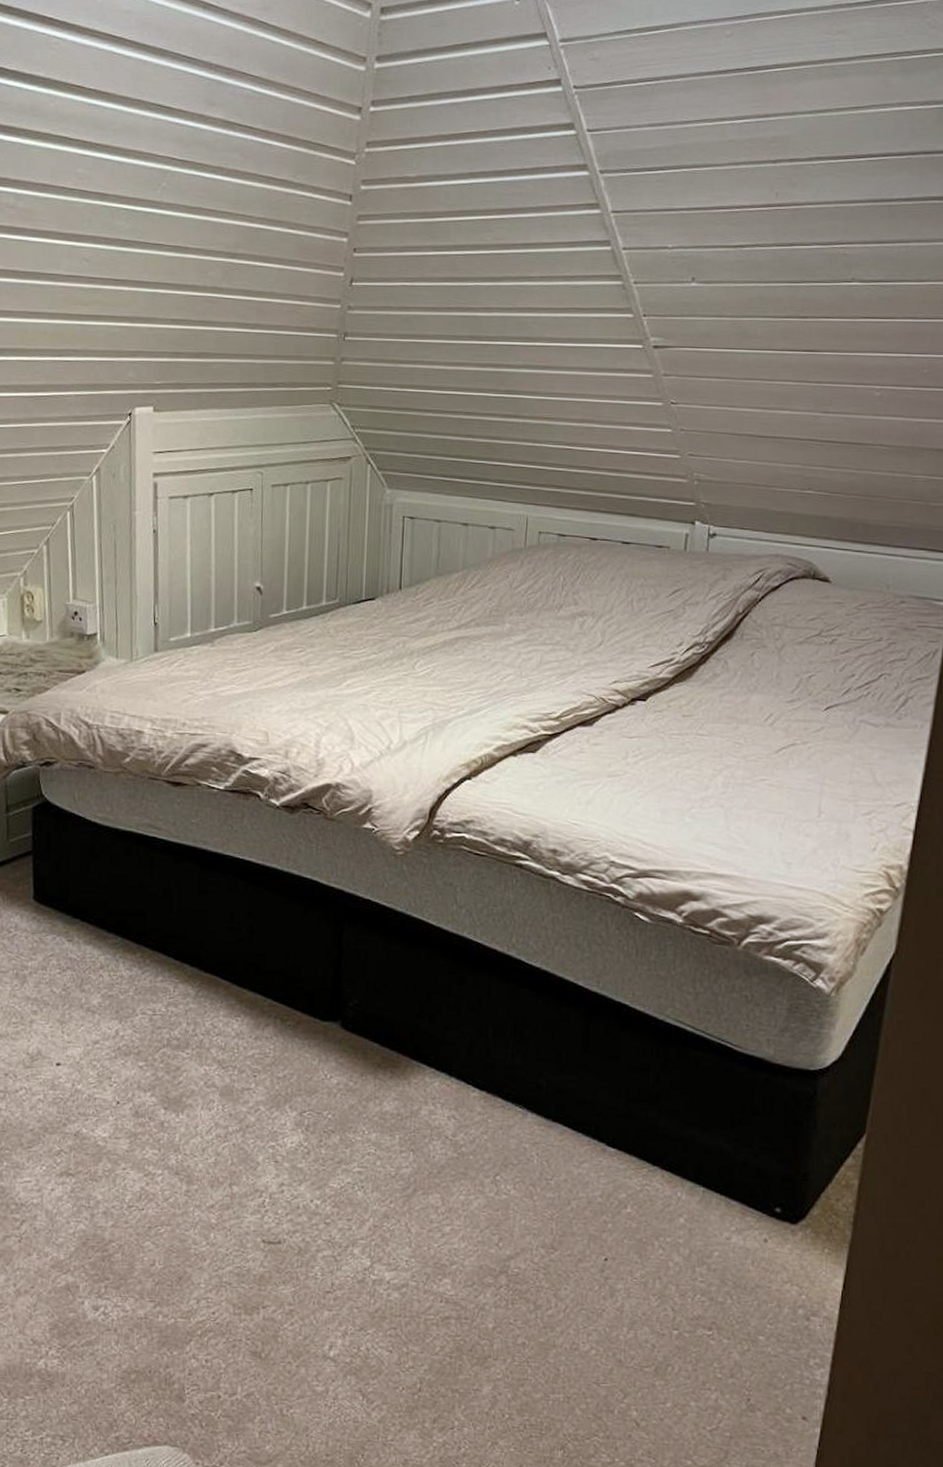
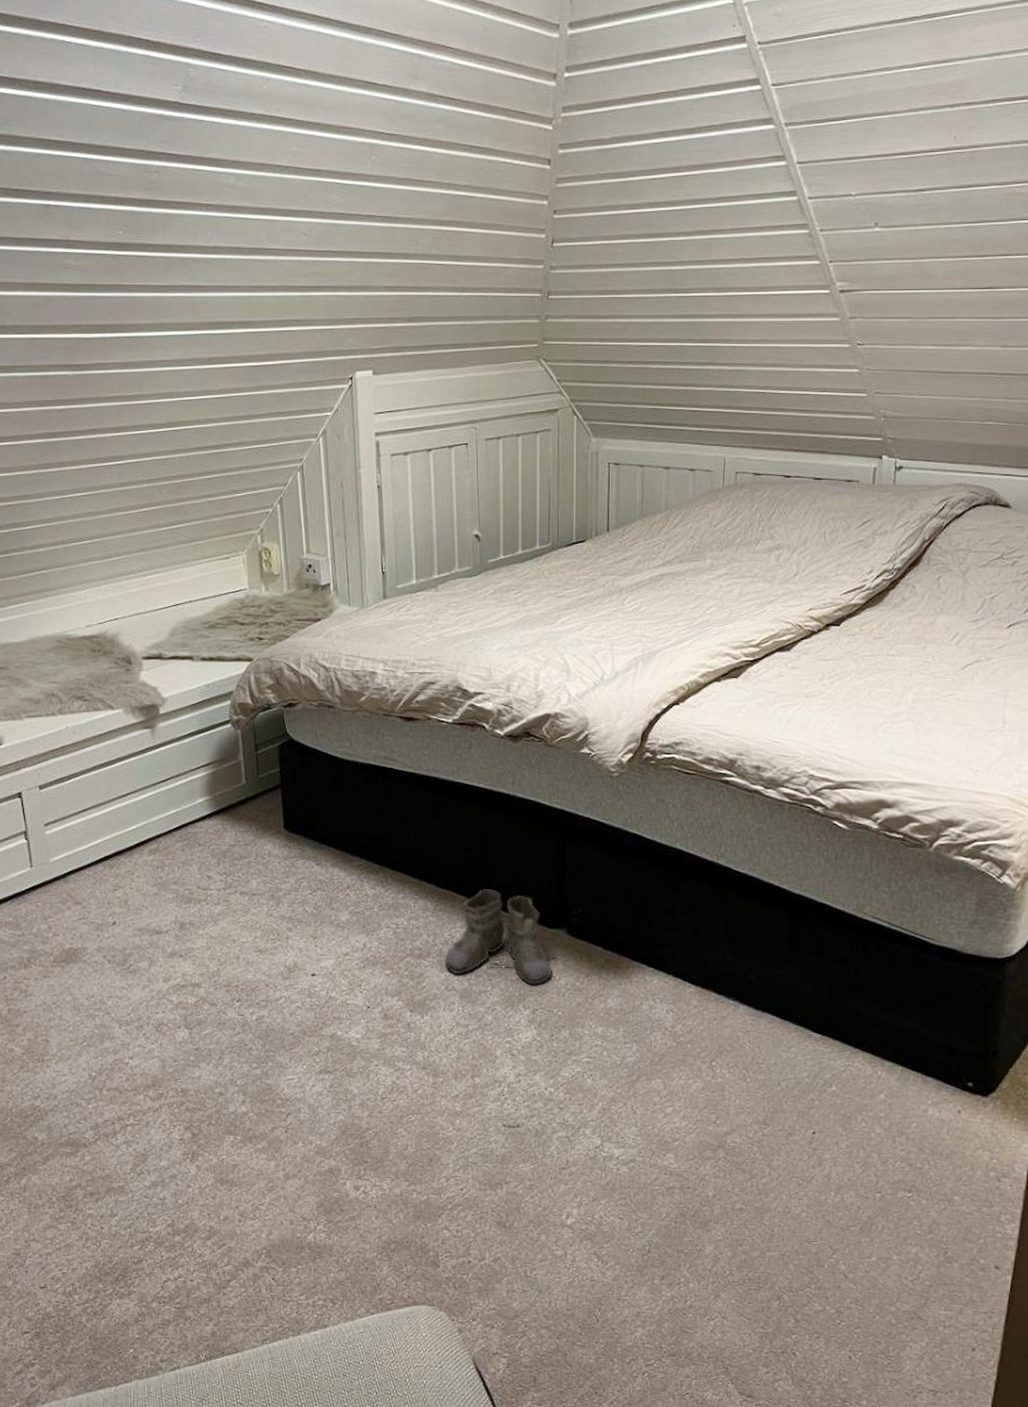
boots: none [204,975,330,1085] -> present [444,889,557,986]

